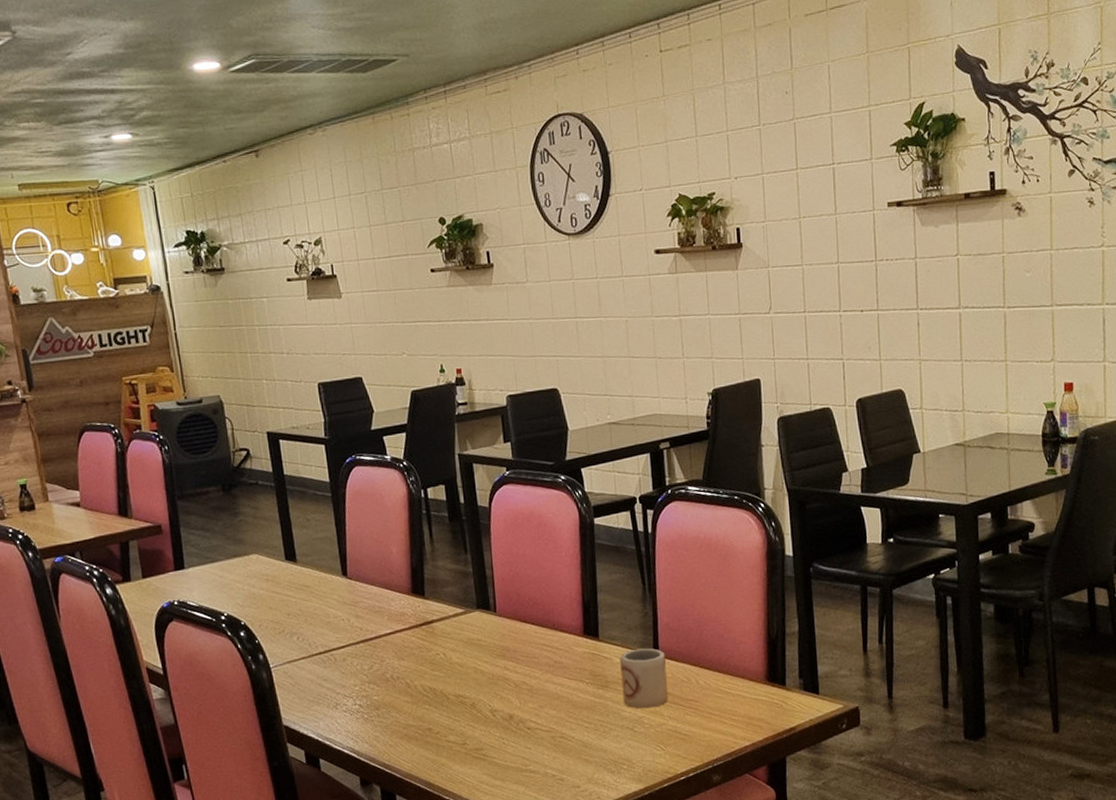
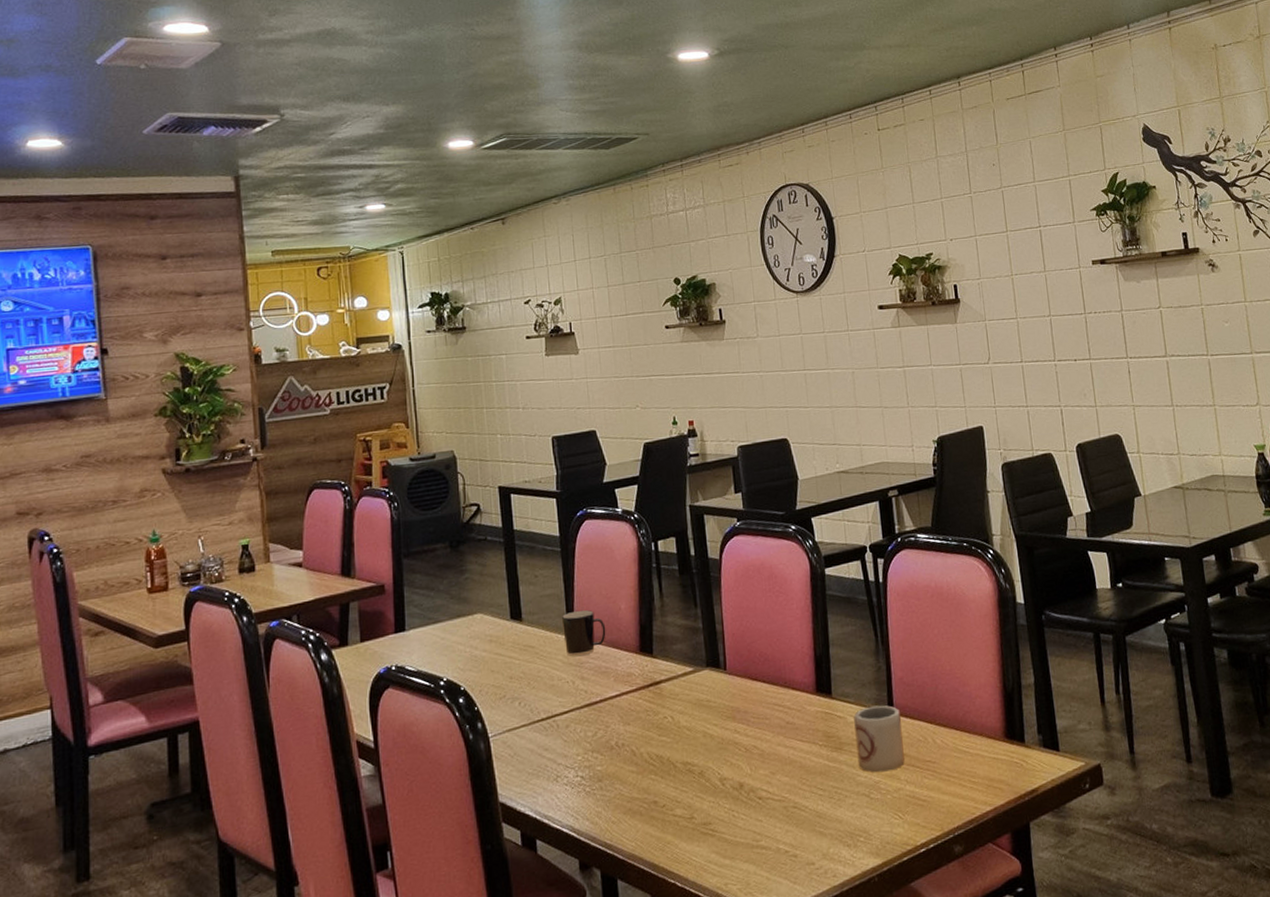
mug: none [334,553,379,597] -> present [561,610,606,657]

